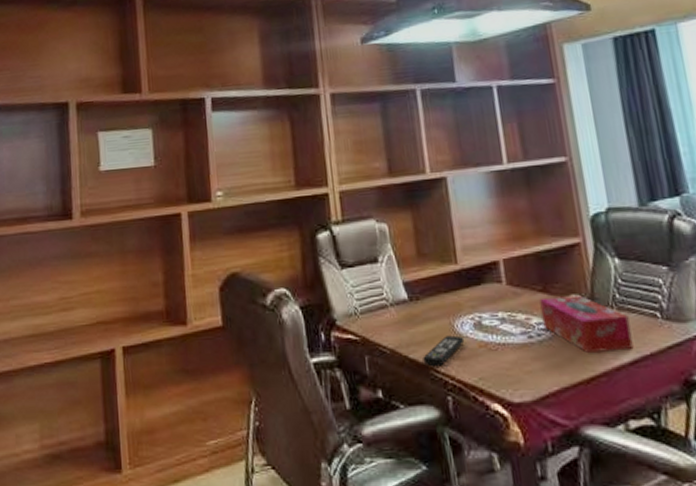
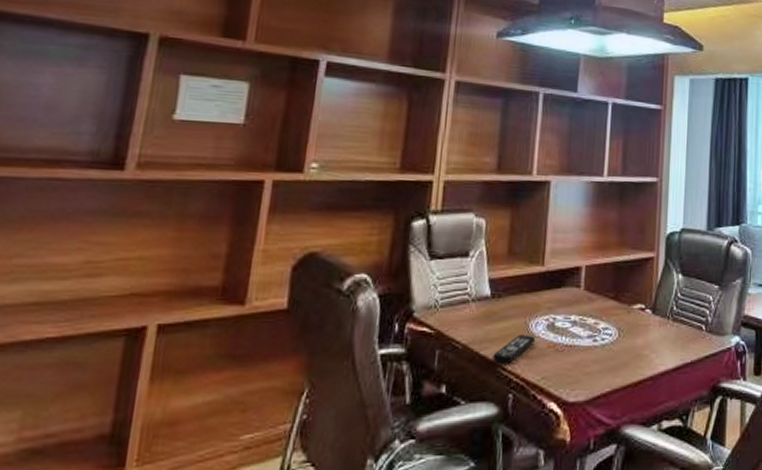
tissue box: present [539,295,634,353] -> none [608,305,680,358]

